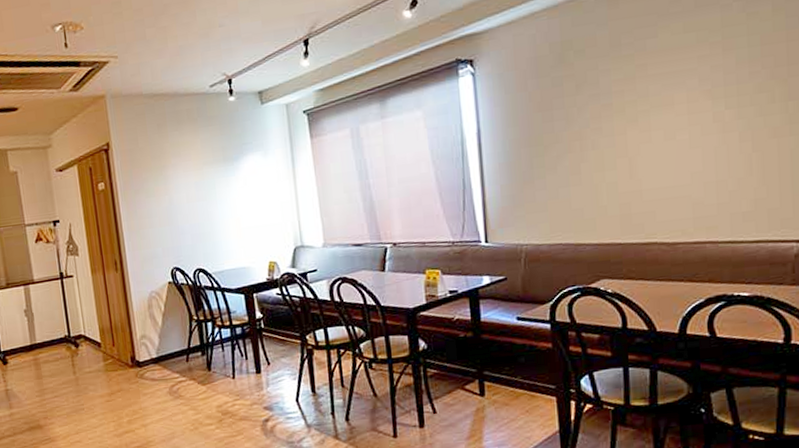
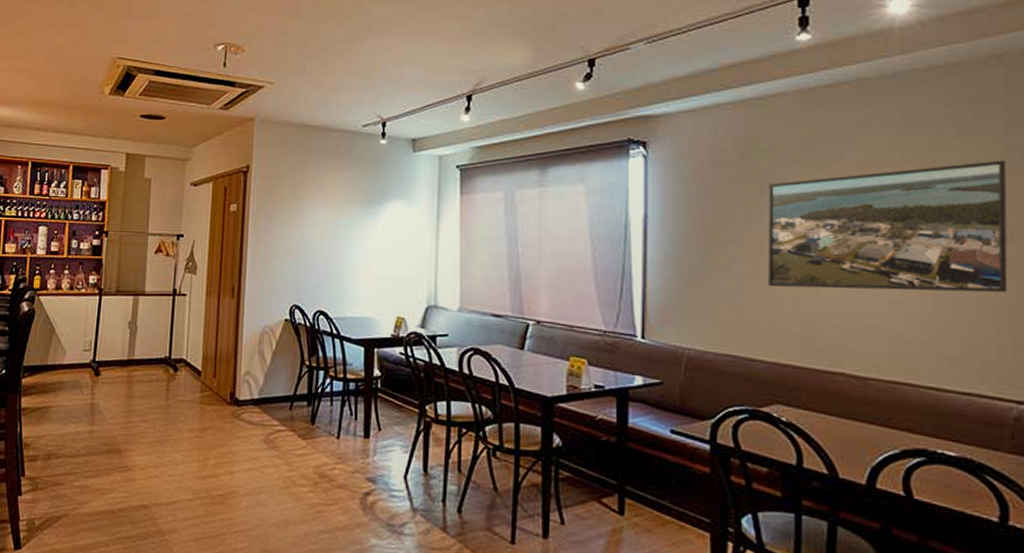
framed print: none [584,26,788,178] -> present [768,160,1008,293]

